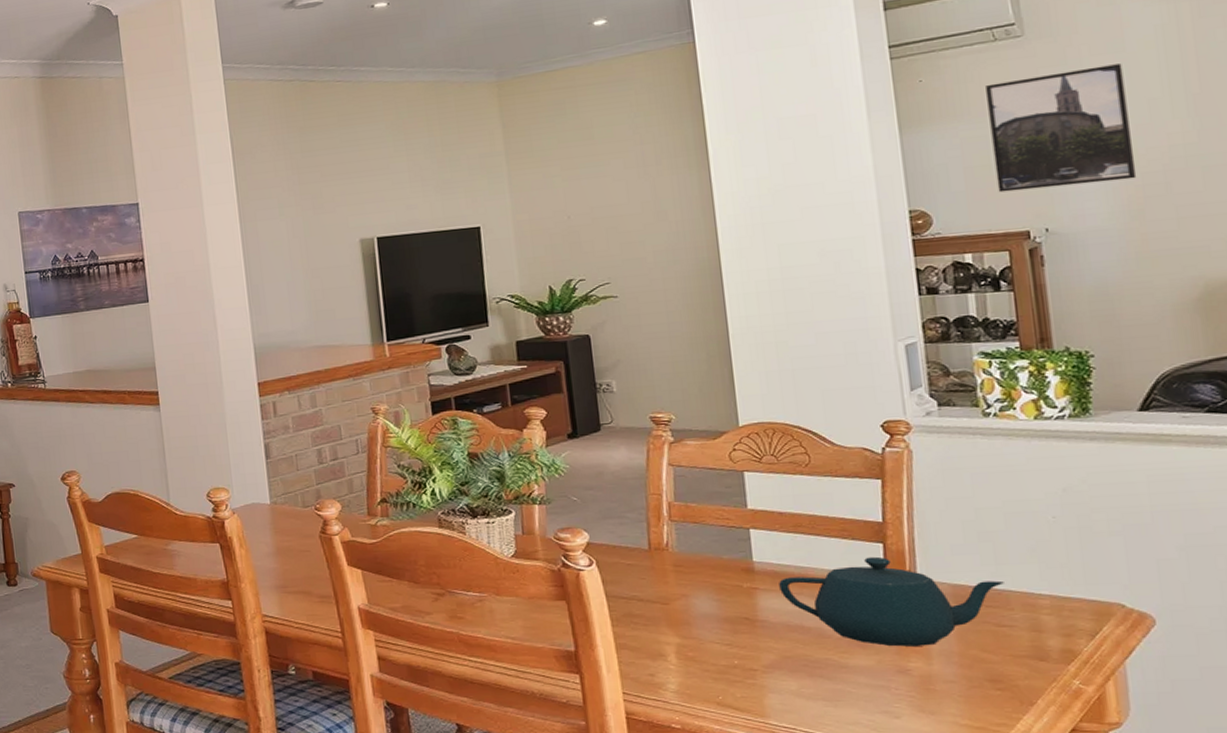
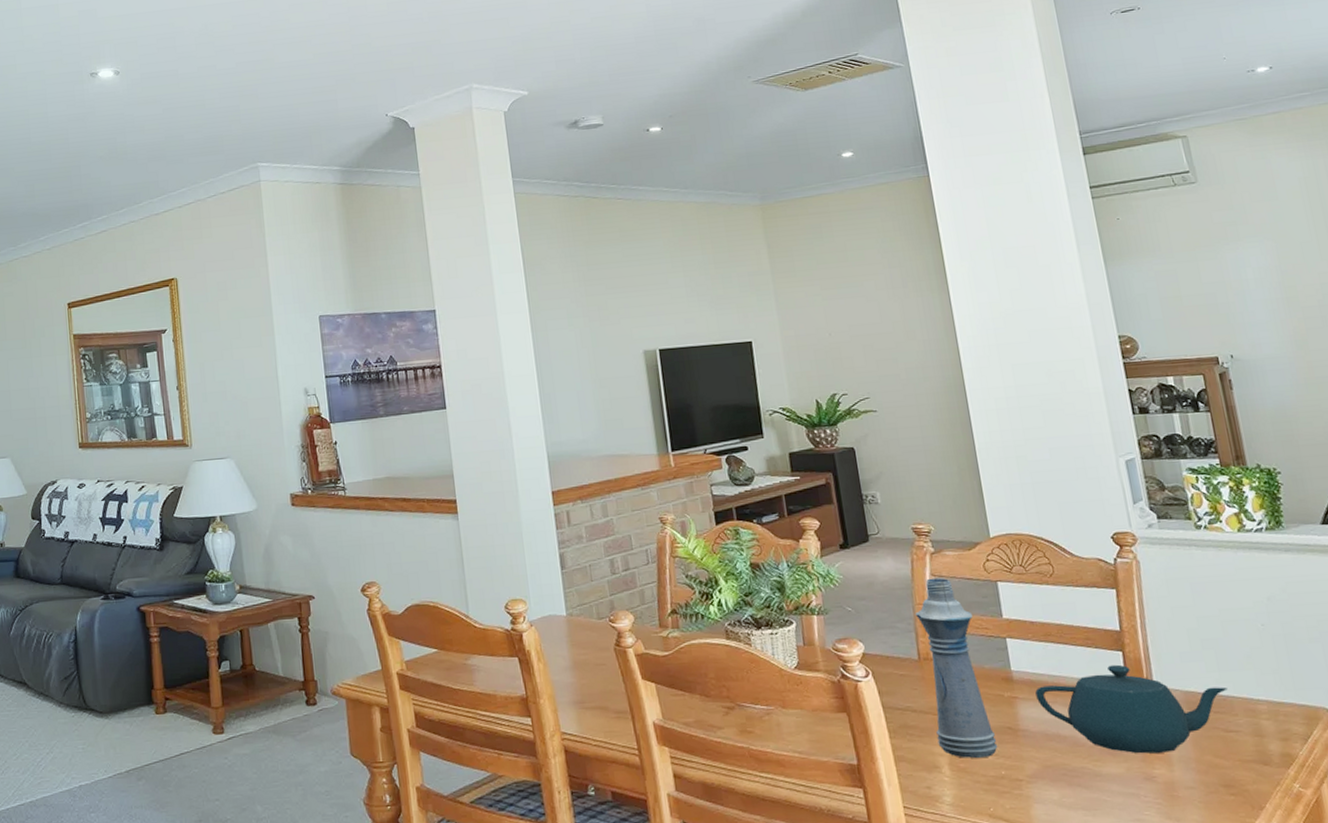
bottle: none [647,467,732,647] -> present [915,577,998,758]
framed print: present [986,63,1137,193] -> none [1171,210,1299,321]

